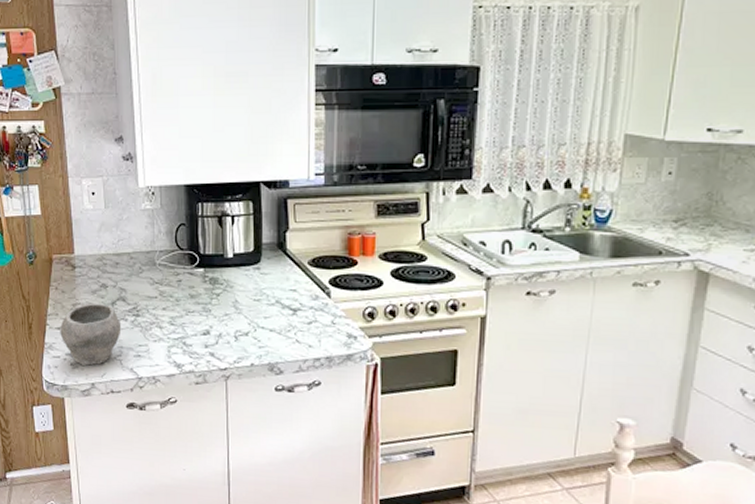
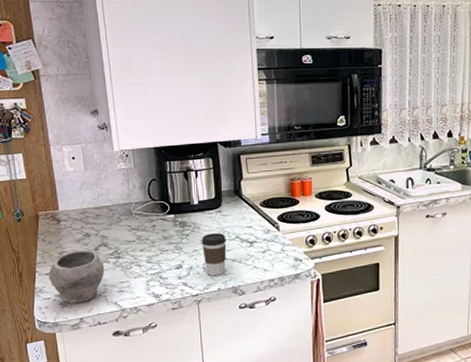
coffee cup: none [234,295,264,348] -> present [201,233,227,276]

